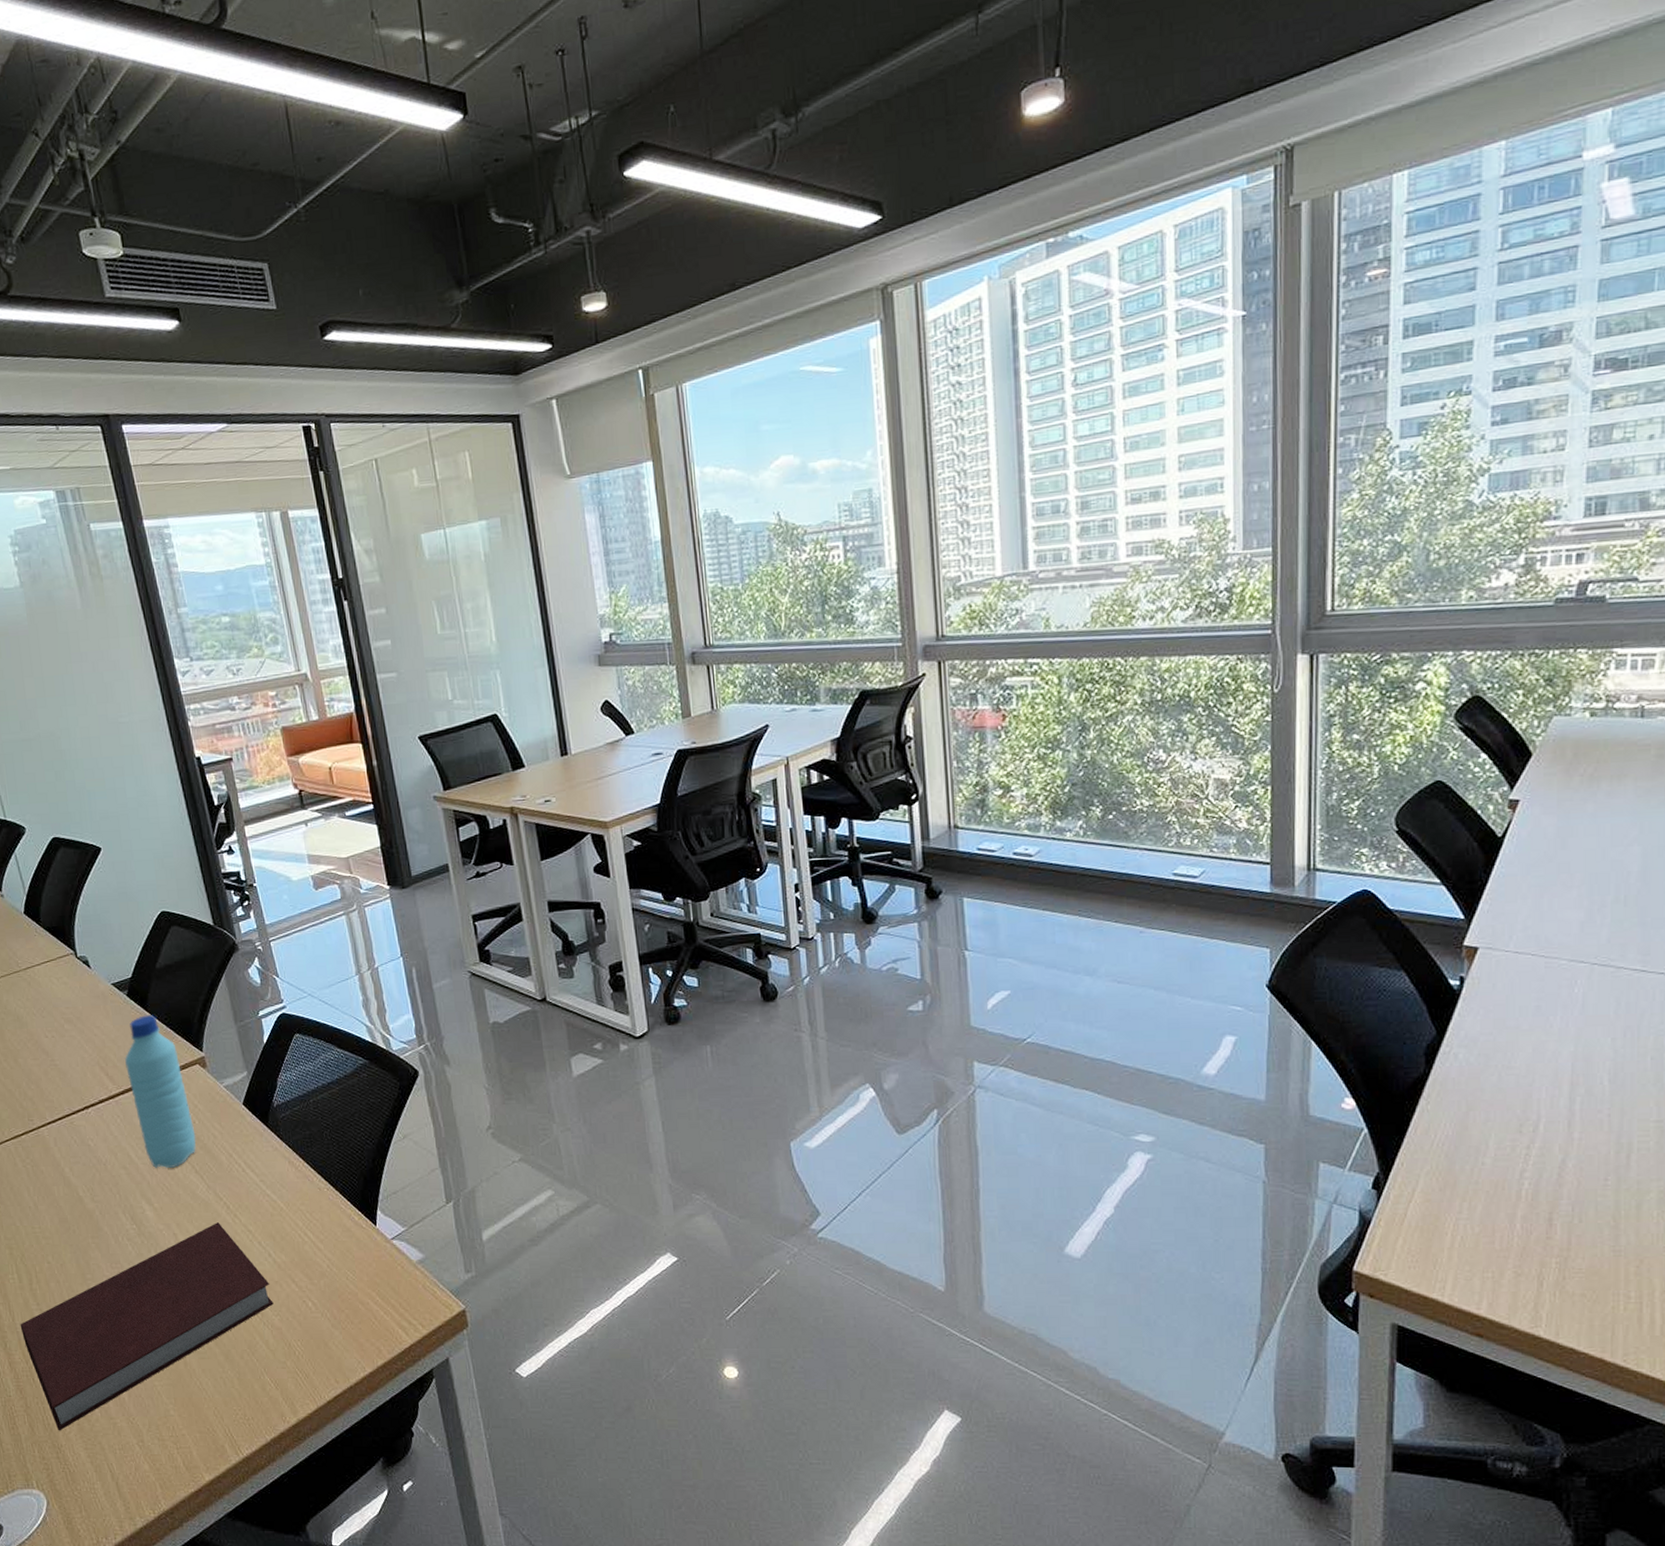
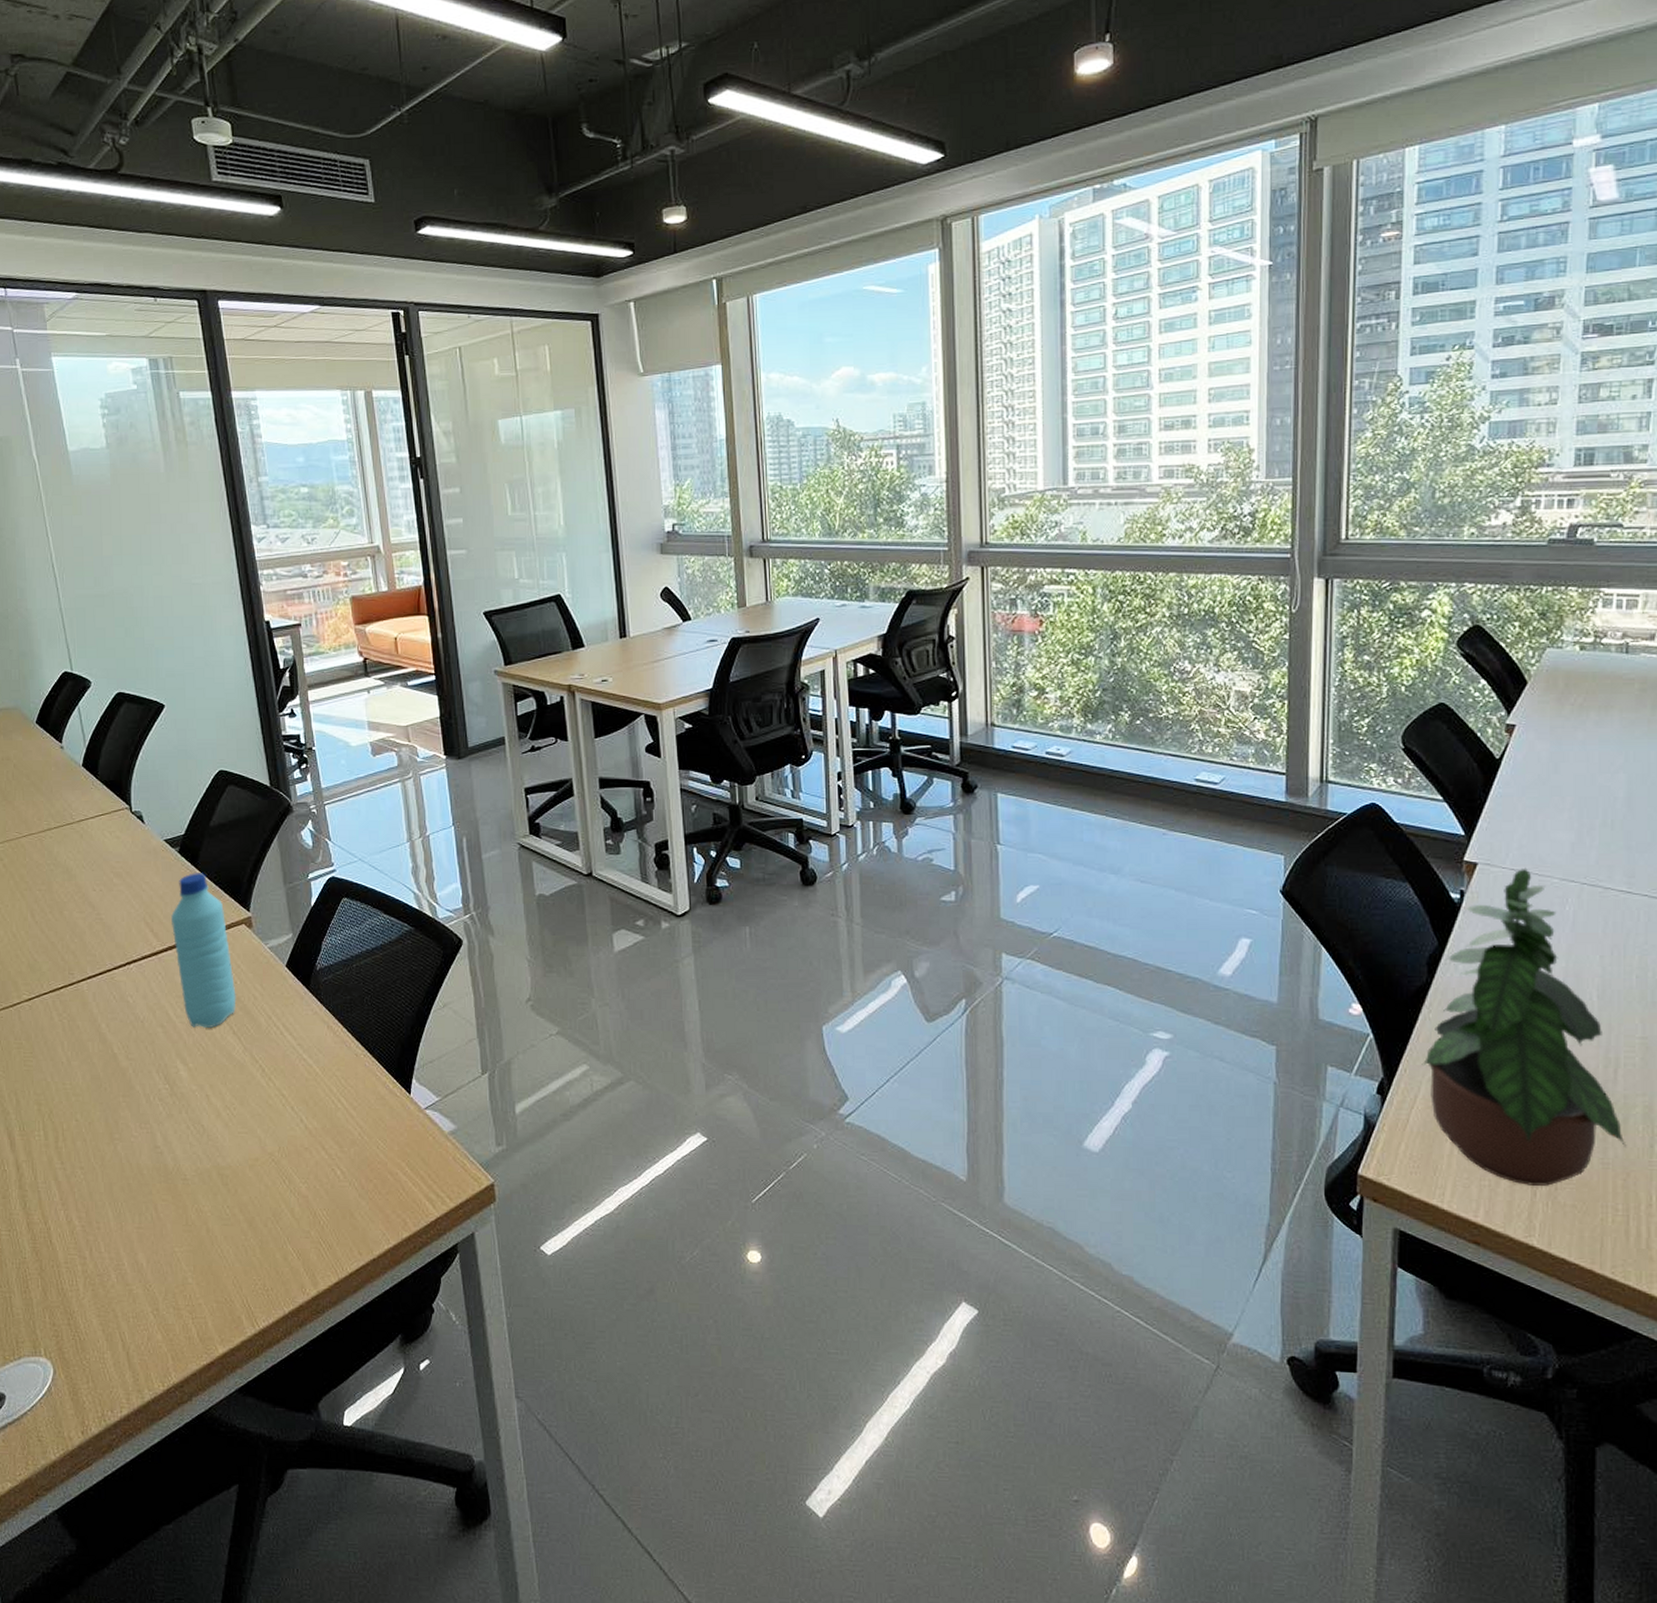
notebook: present [20,1222,274,1431] -> none [42,1085,302,1297]
potted plant: none [1419,950,1640,1276] -> present [1421,867,1627,1186]

